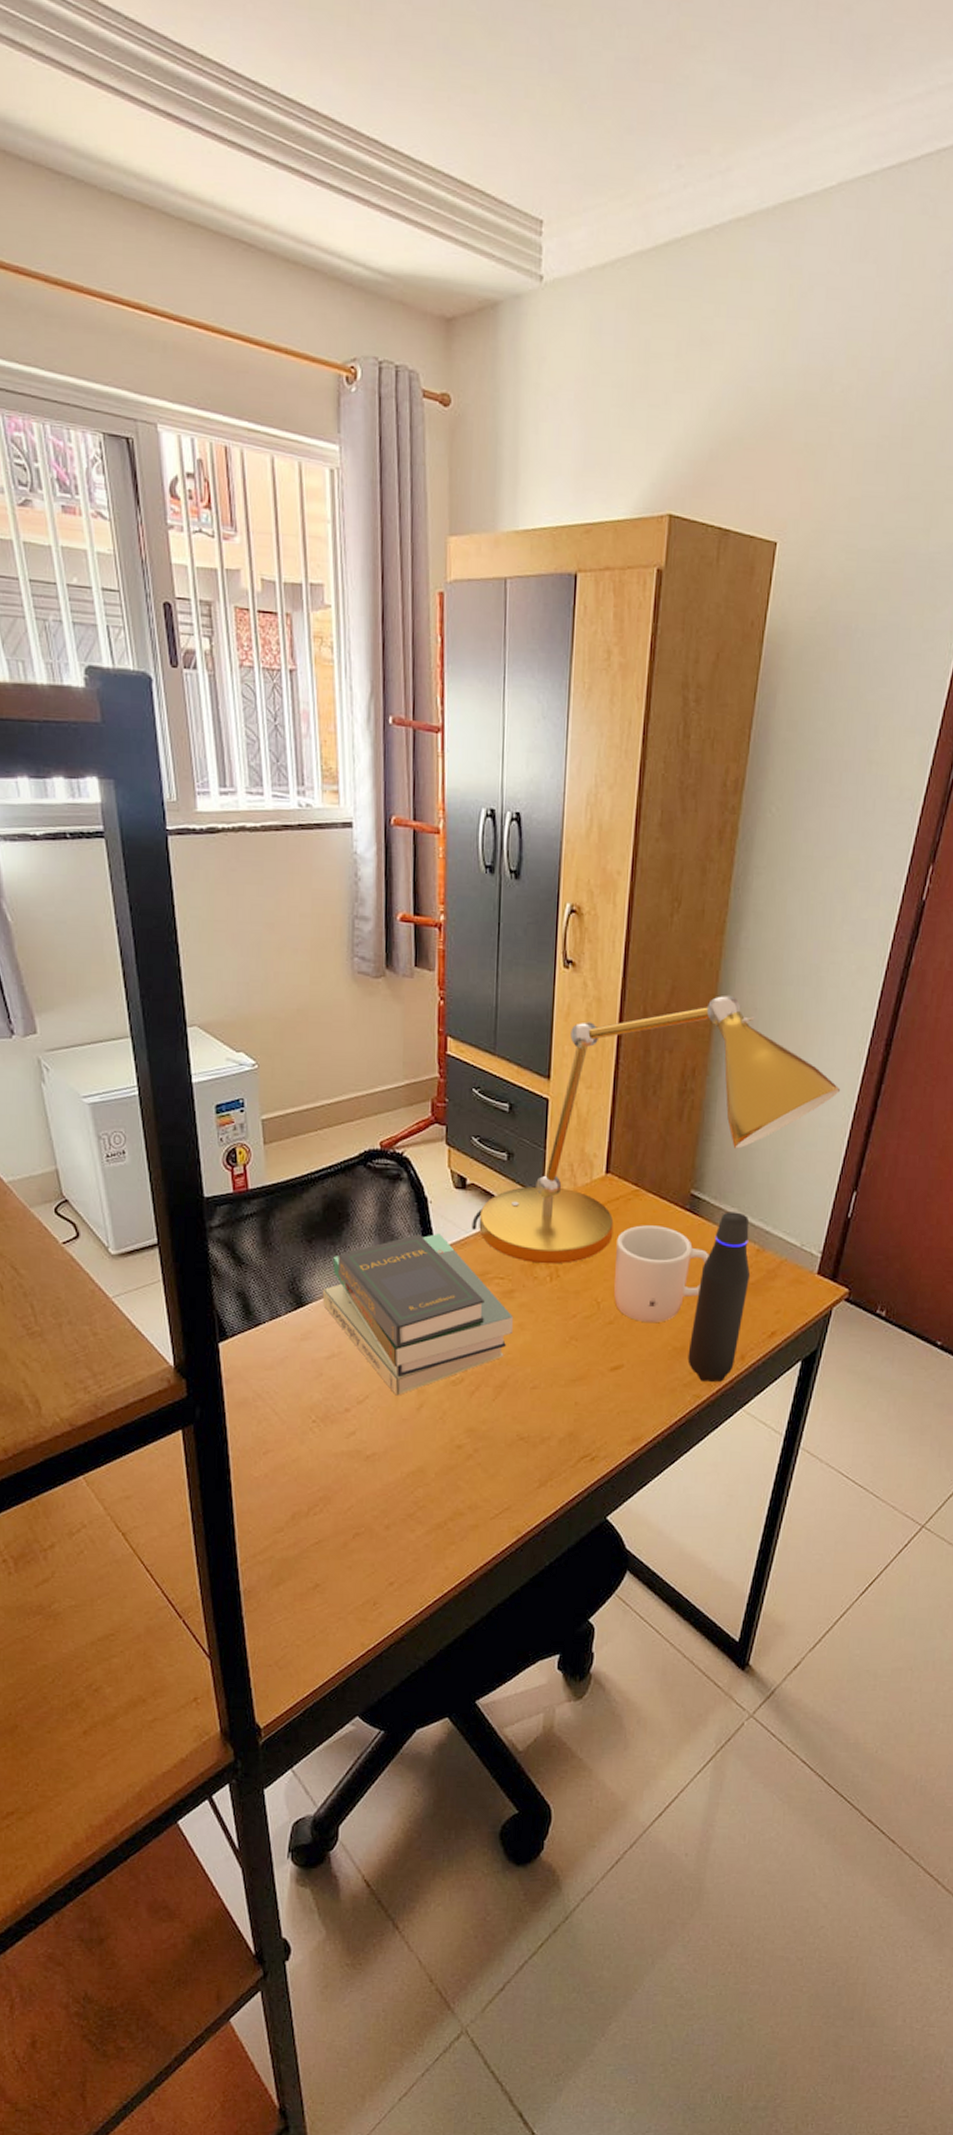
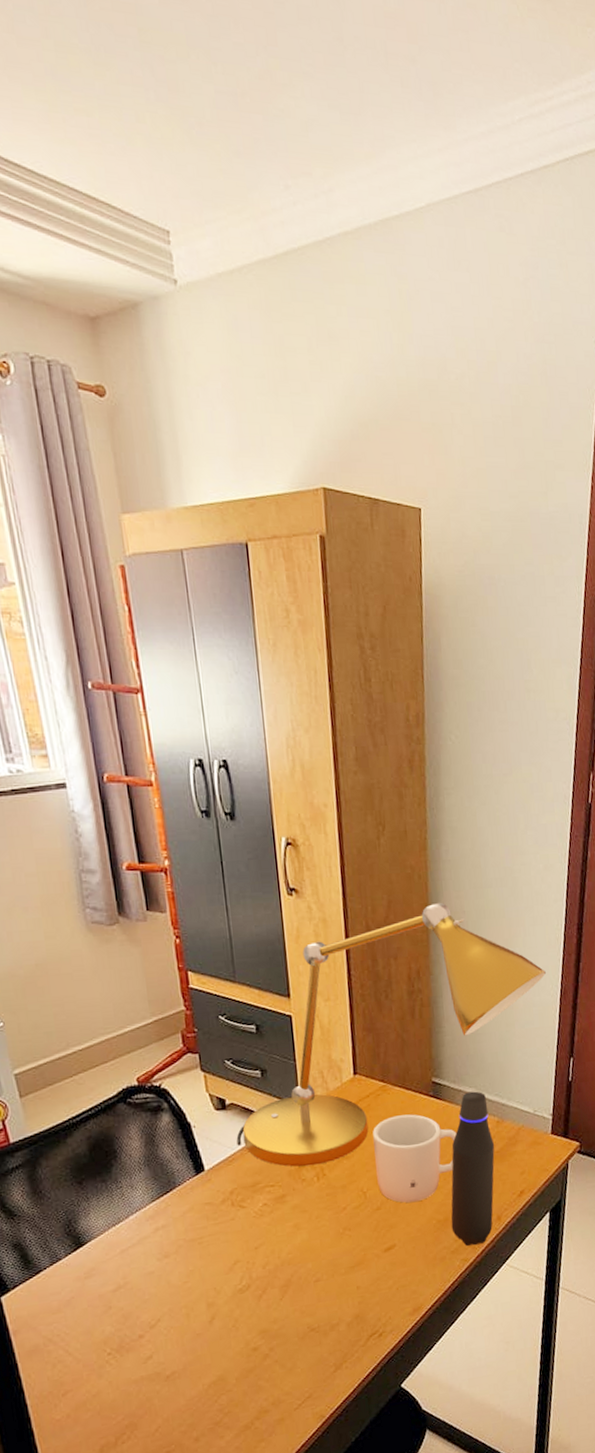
books: present [322,1234,514,1396] -> none [99,1155,291,1314]

